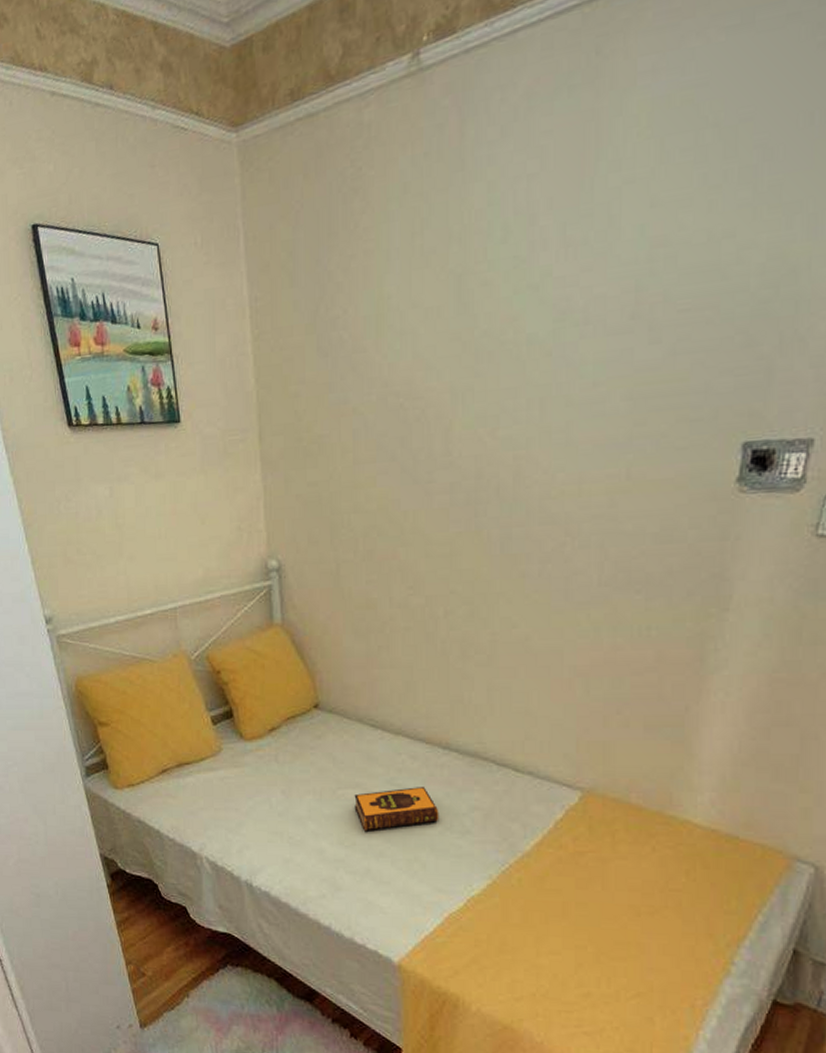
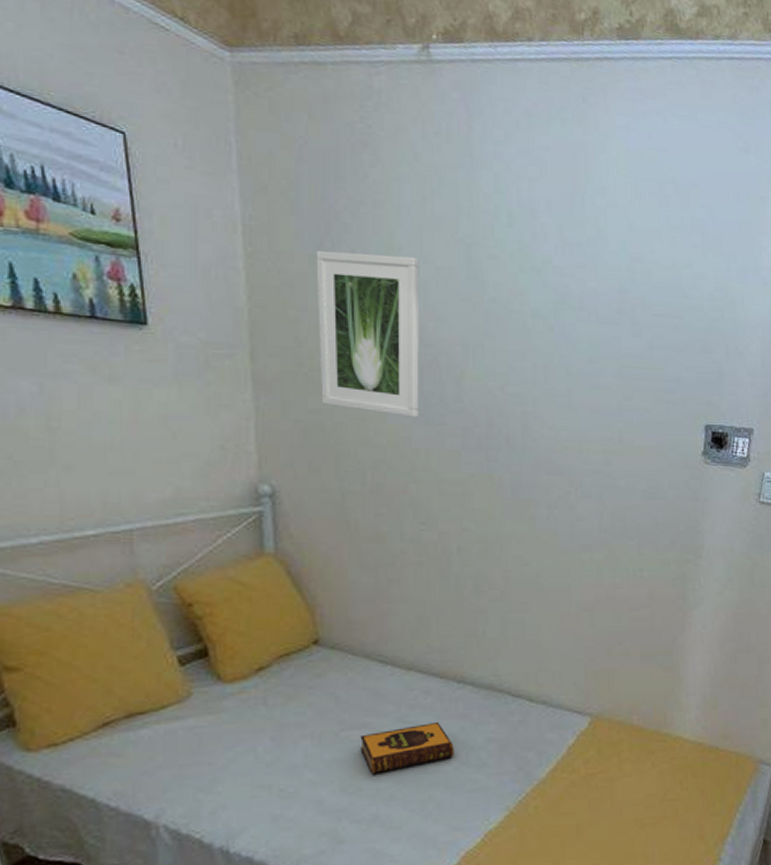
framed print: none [312,303,409,479] -> present [316,250,420,418]

